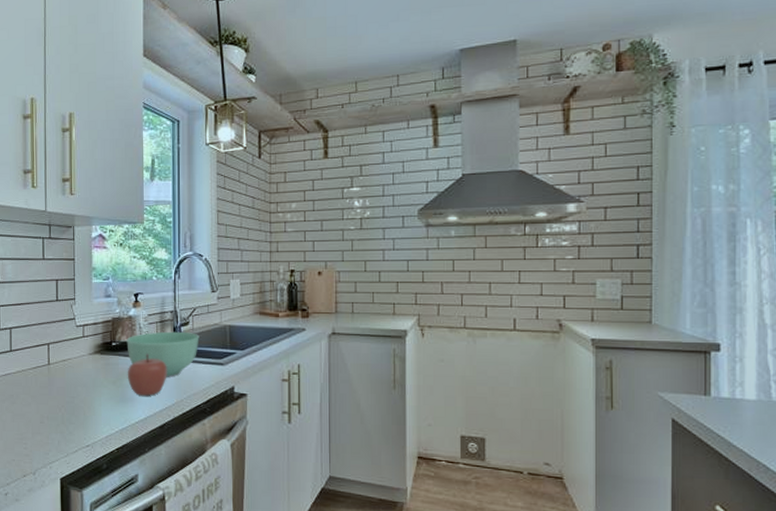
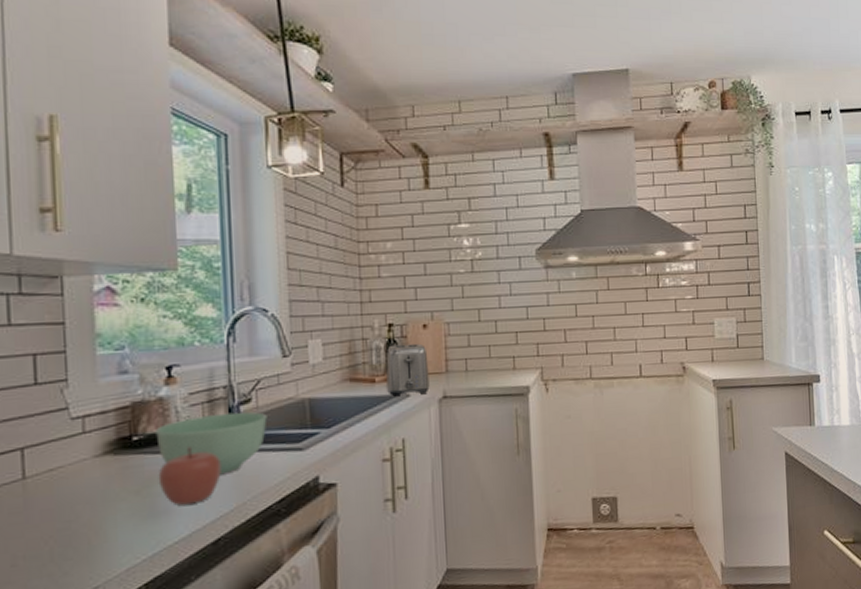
toaster: none [287,287,322,330] -> present [385,343,430,397]

